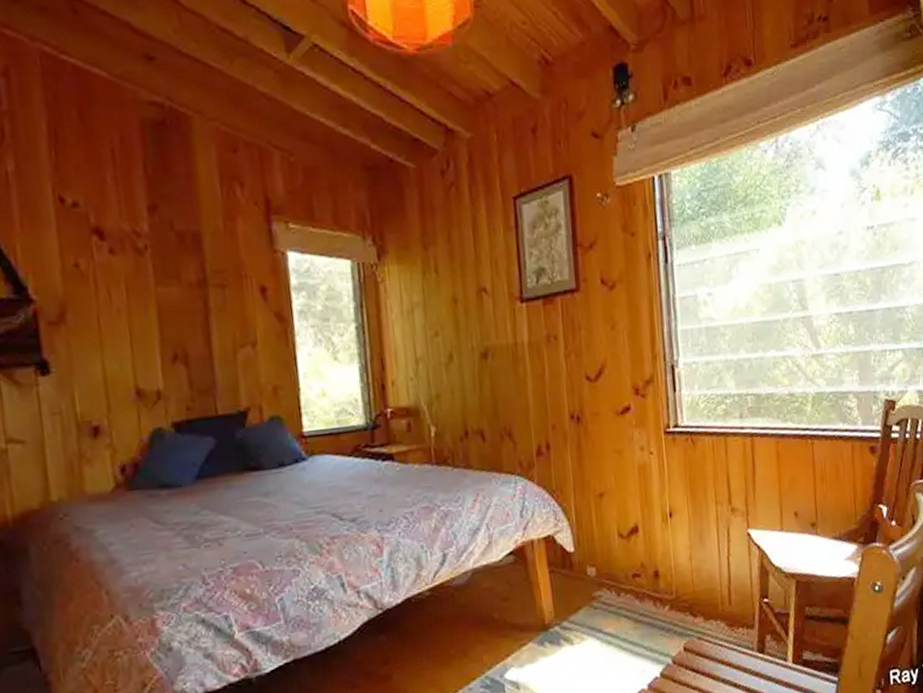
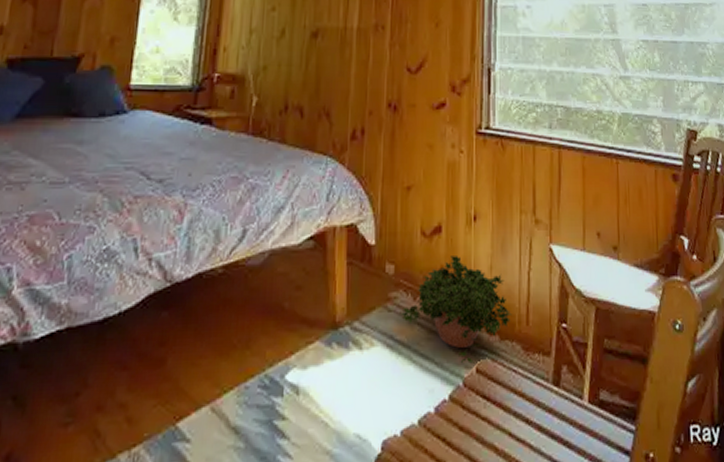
potted plant: none [607,551,714,644] -> present [401,256,512,364]

